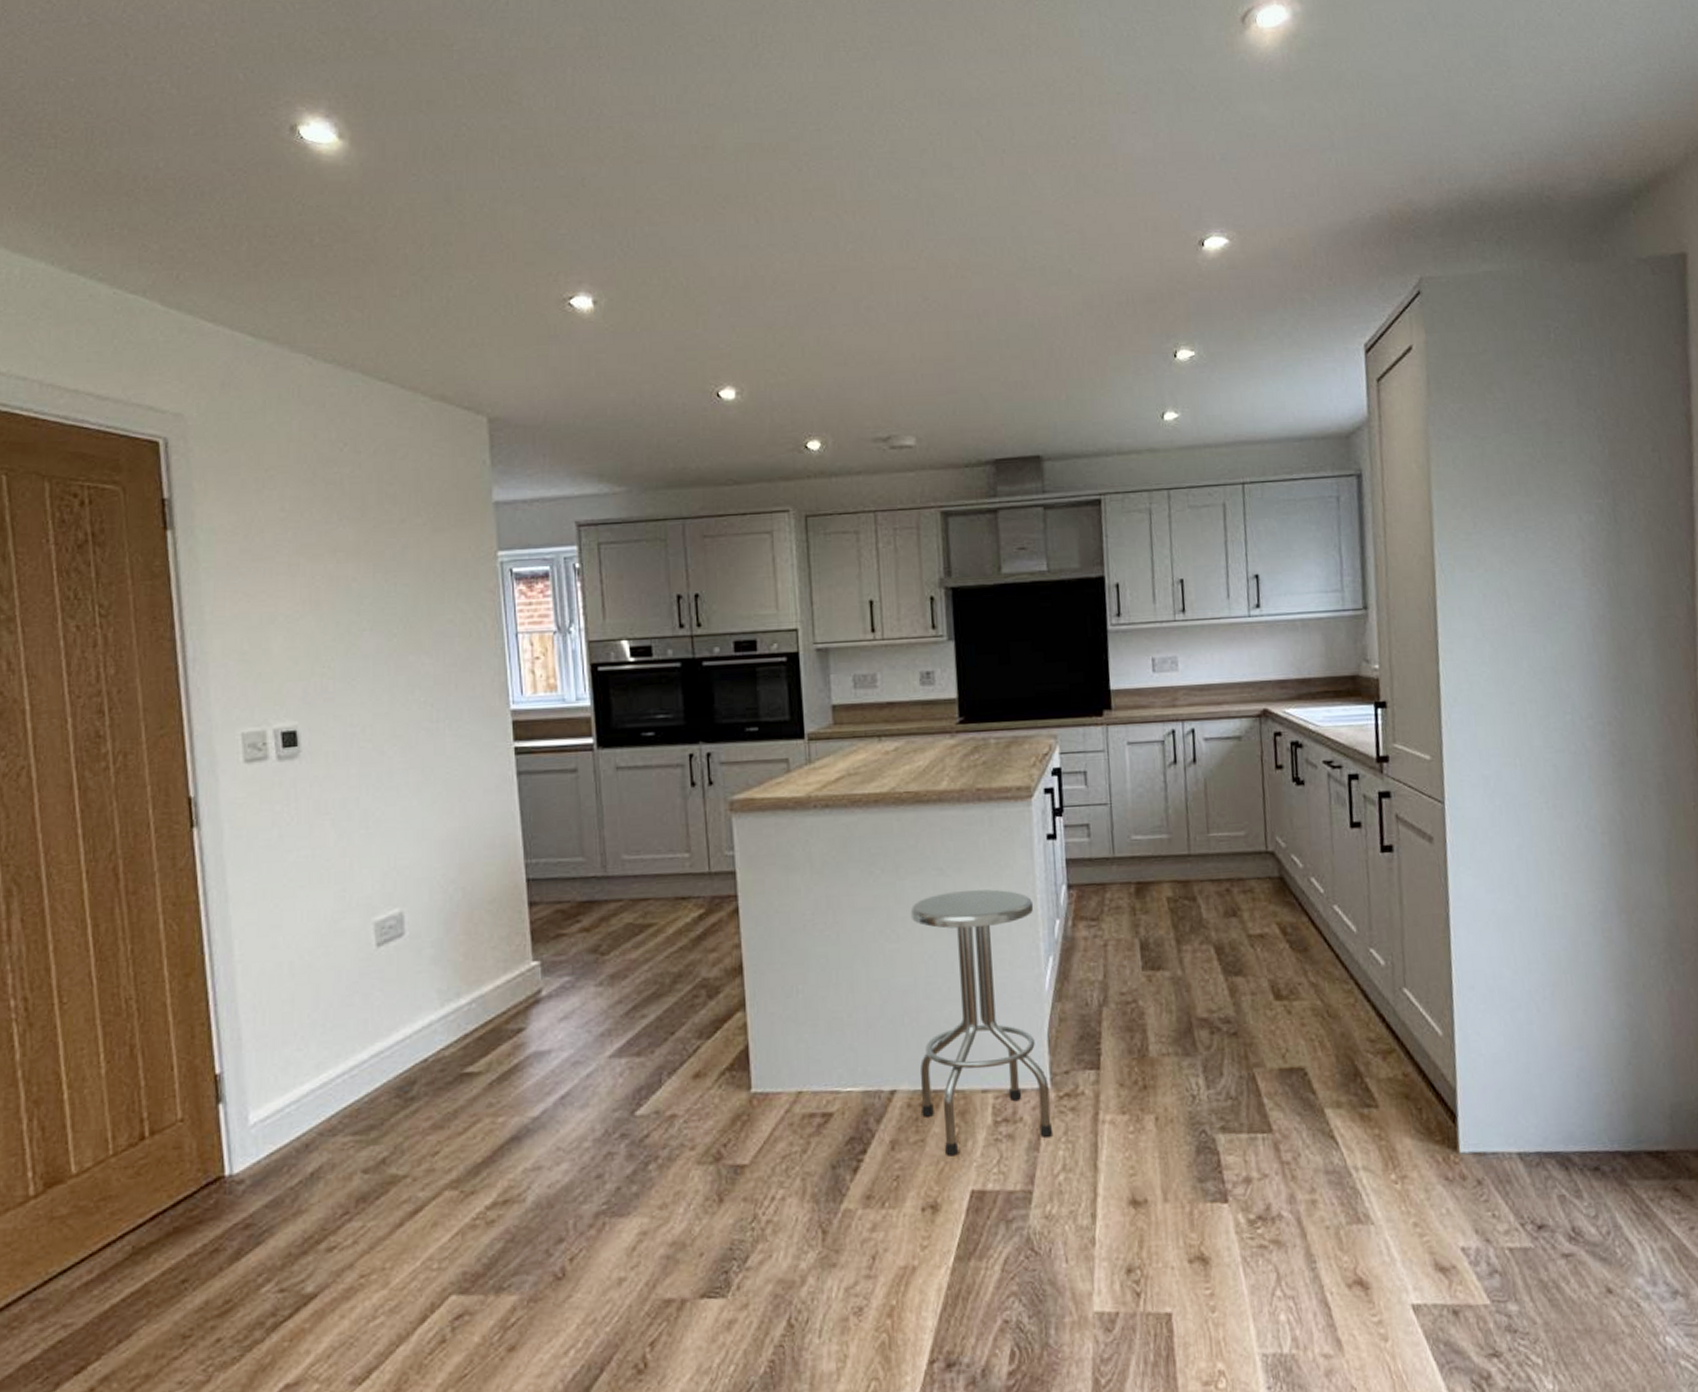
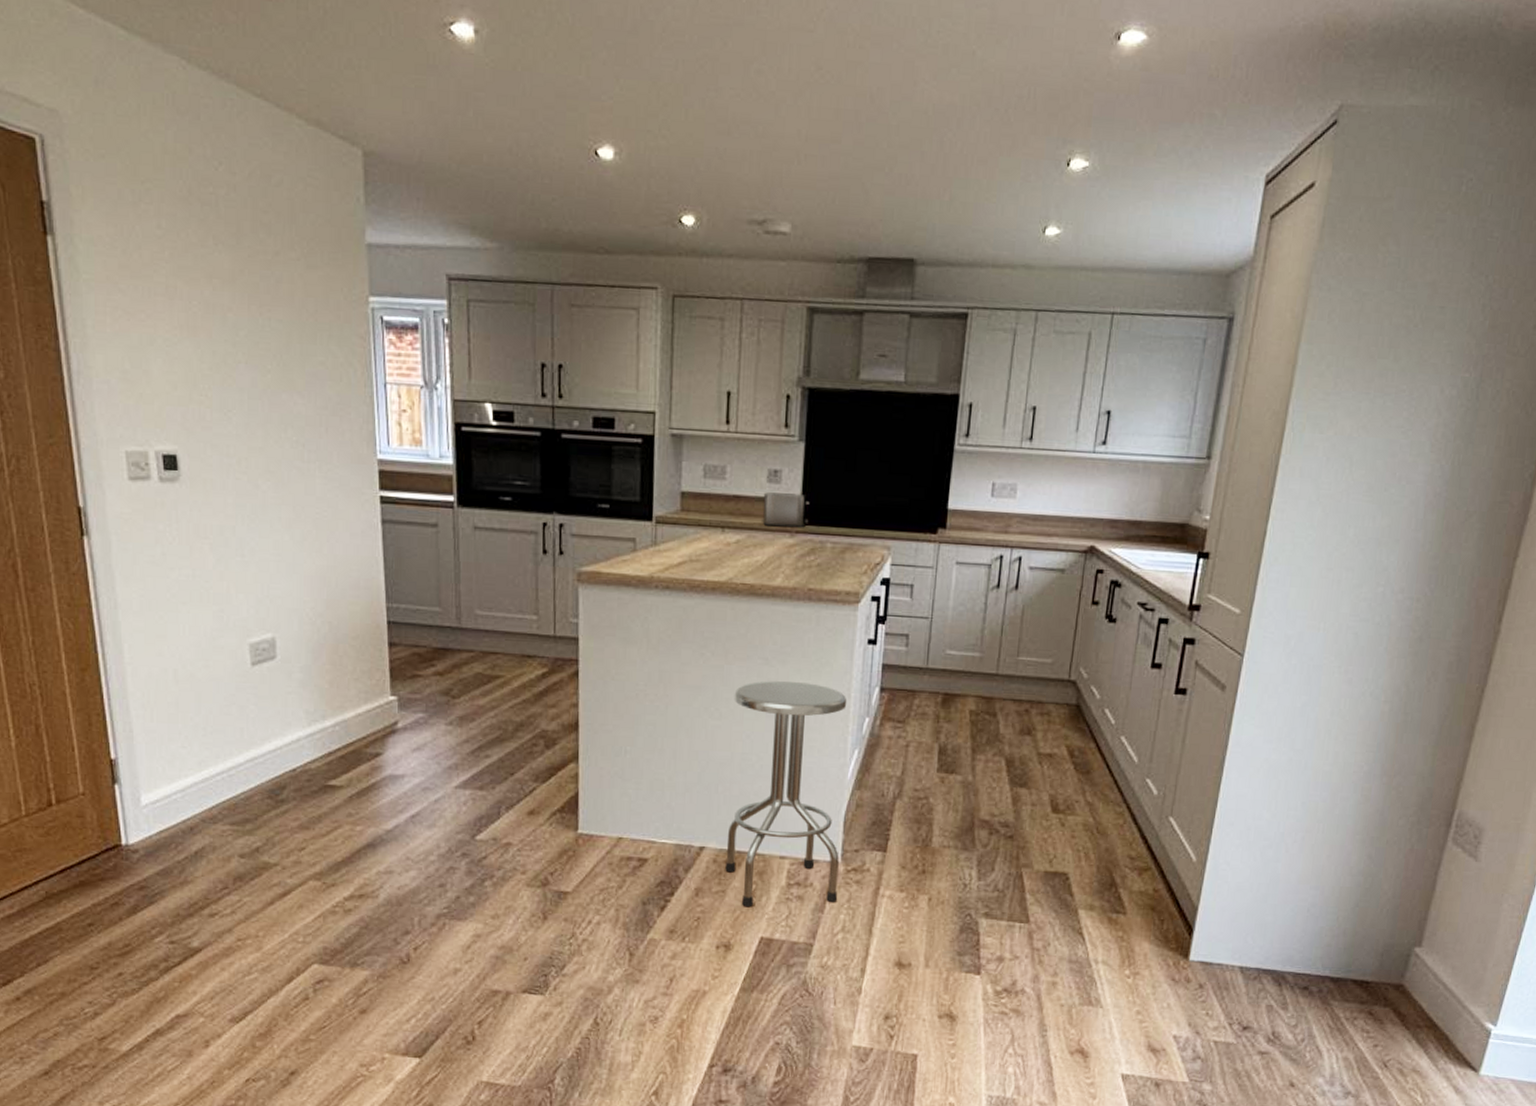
toaster: none [918,691,968,729] -> present [762,492,810,528]

